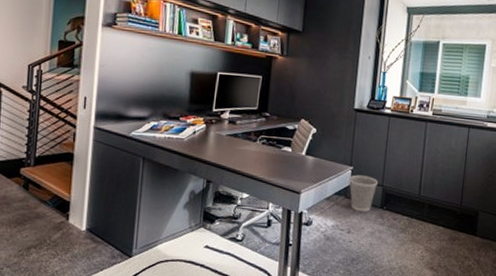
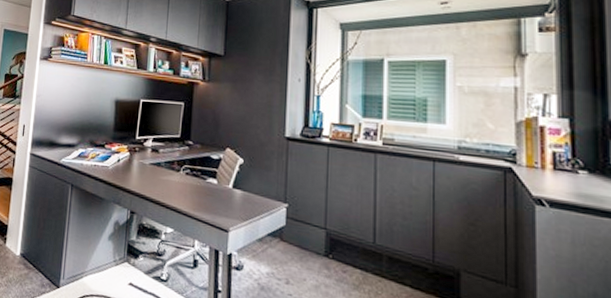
wastebasket: present [349,175,379,212] -> none [284,213,321,259]

